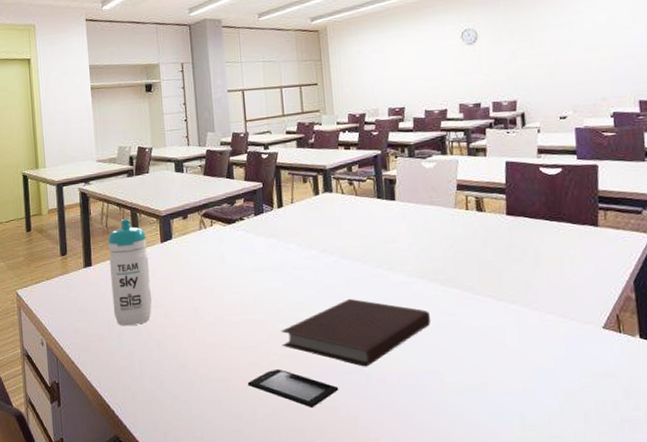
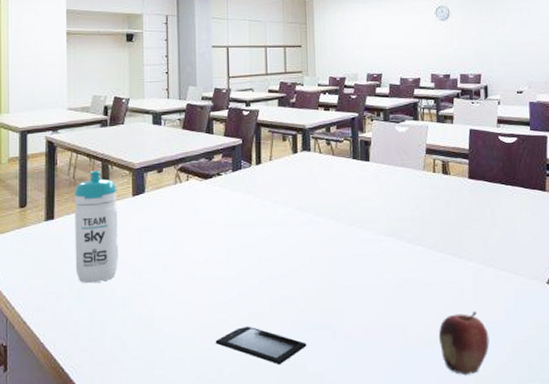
notebook: present [280,298,430,367] -> none [252,255,397,323]
fruit: none [479,357,538,425] -> present [438,310,490,375]

